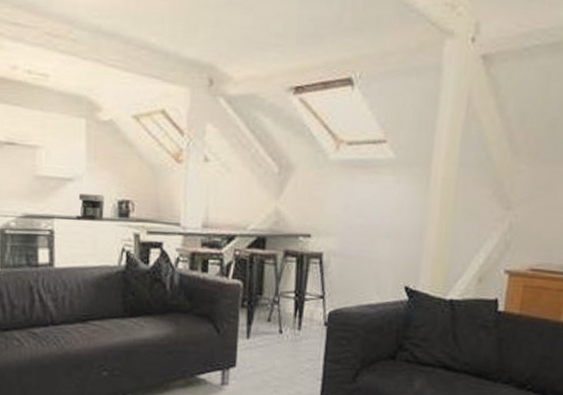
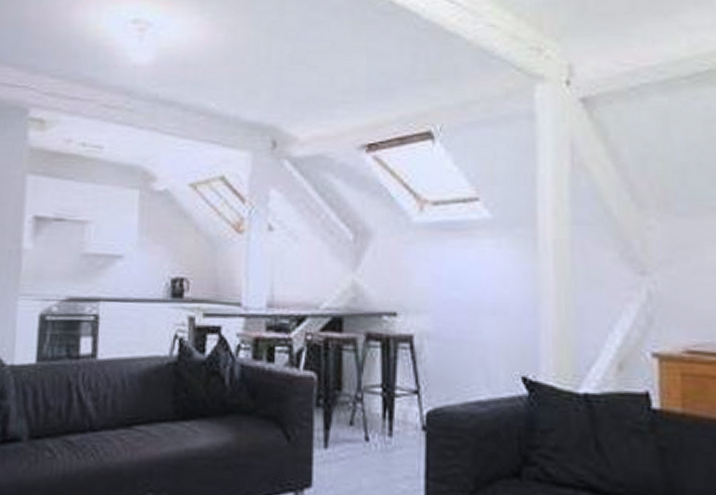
coffee maker: present [75,194,104,221] -> none [123,272,156,303]

